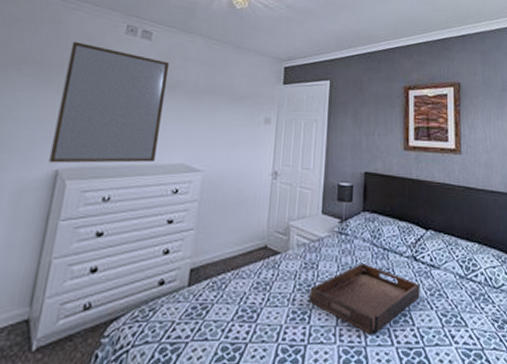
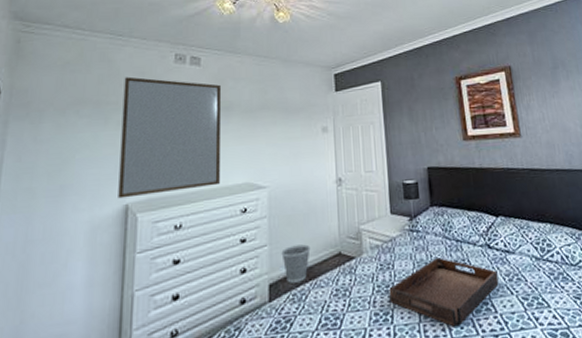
wastebasket: none [207,233,237,271] -> present [281,244,311,284]

